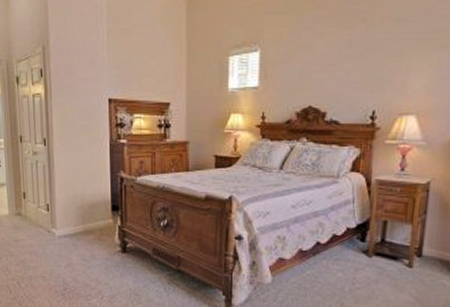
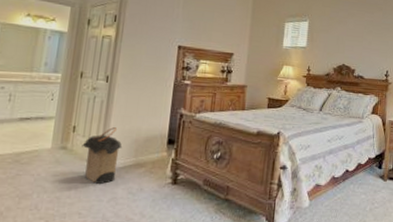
laundry hamper: none [34,193,70,250] -> present [81,127,123,184]

